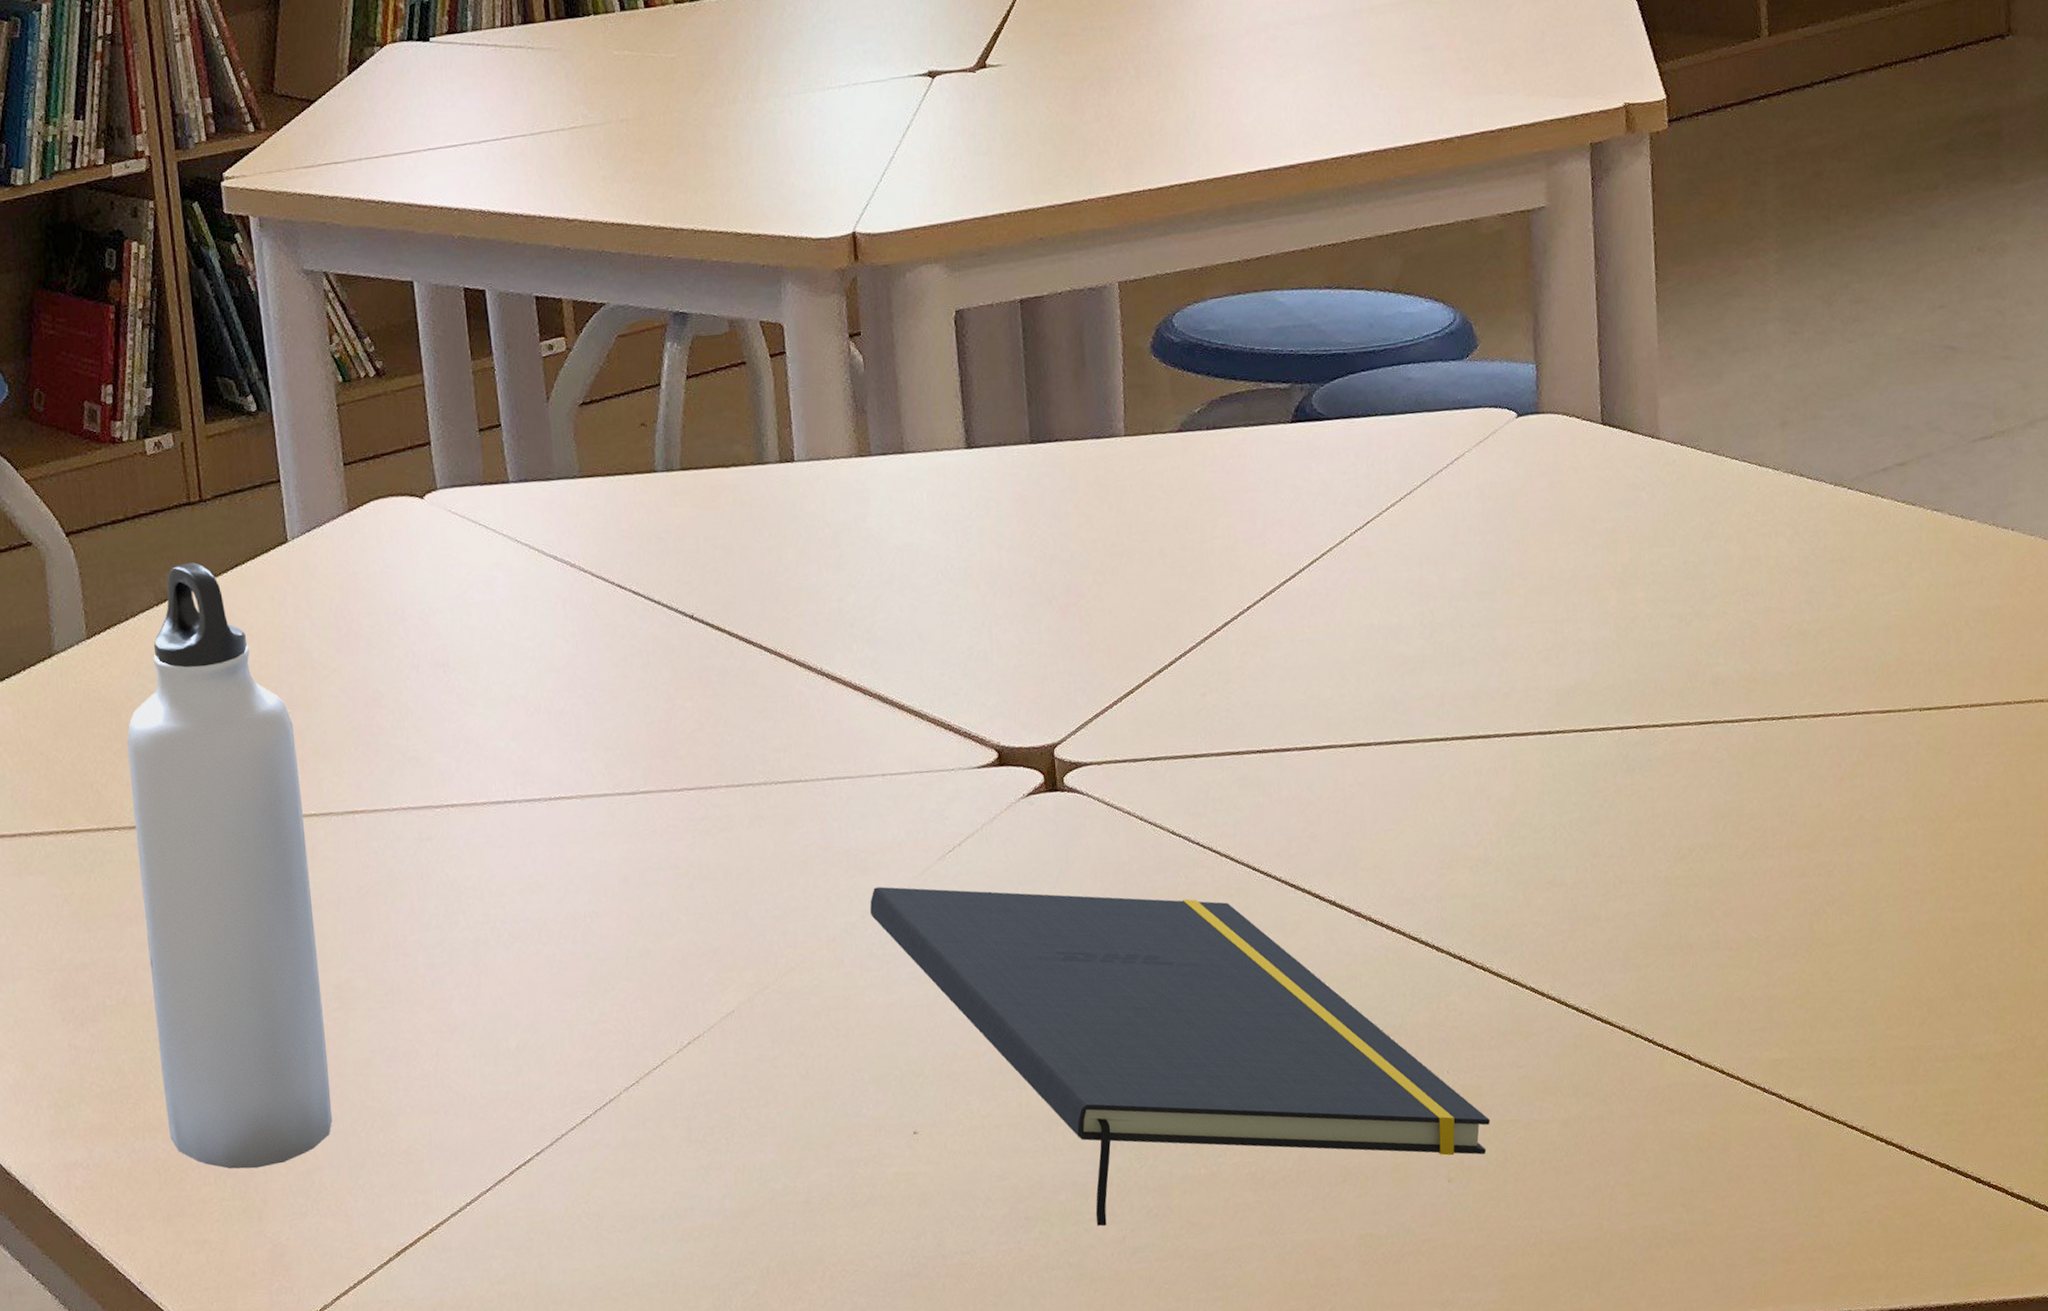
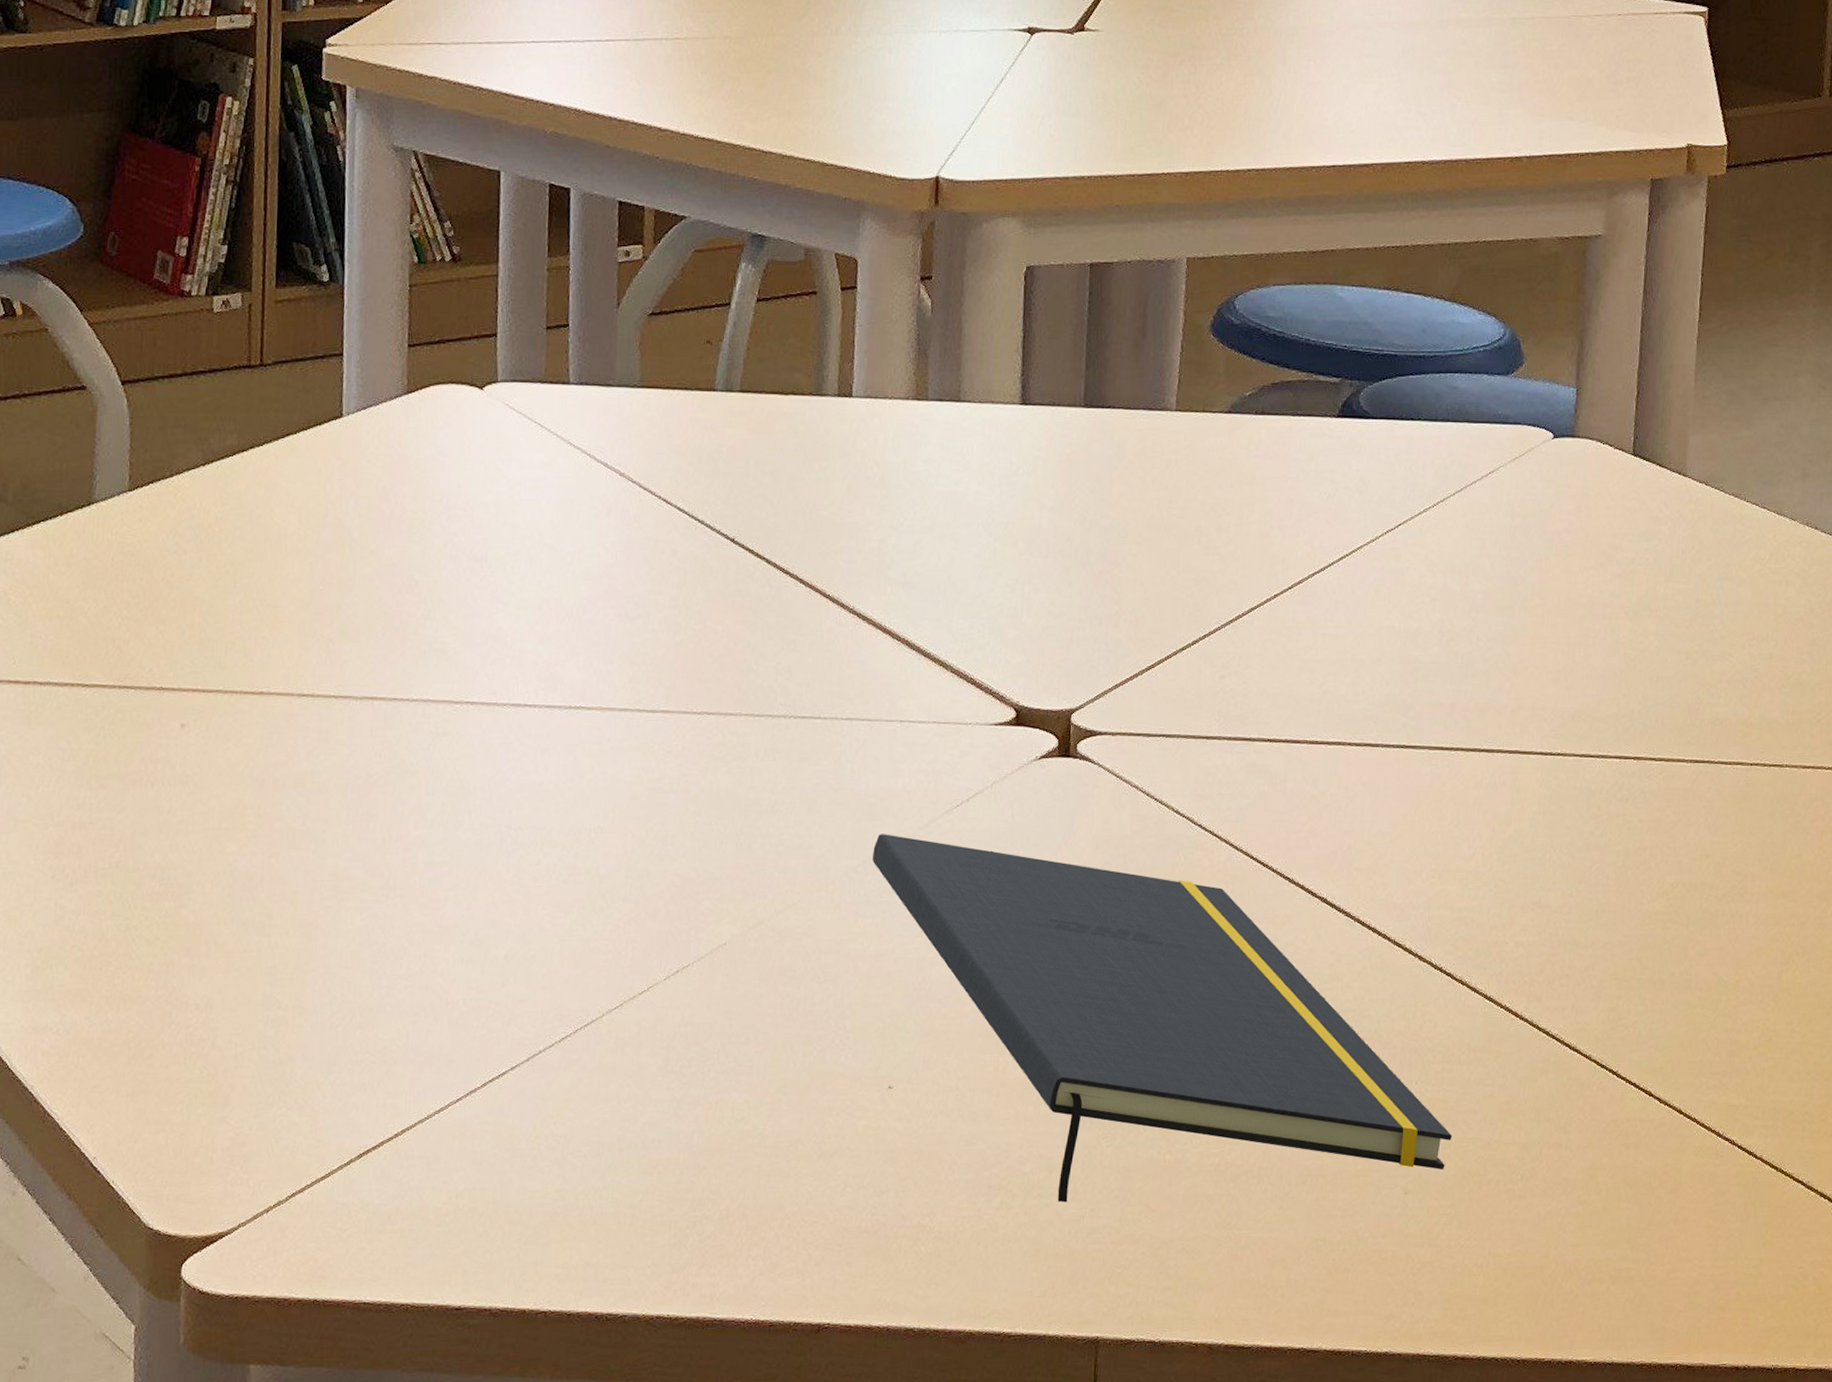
water bottle: present [126,563,333,1169] -> none [144,427,324,1052]

